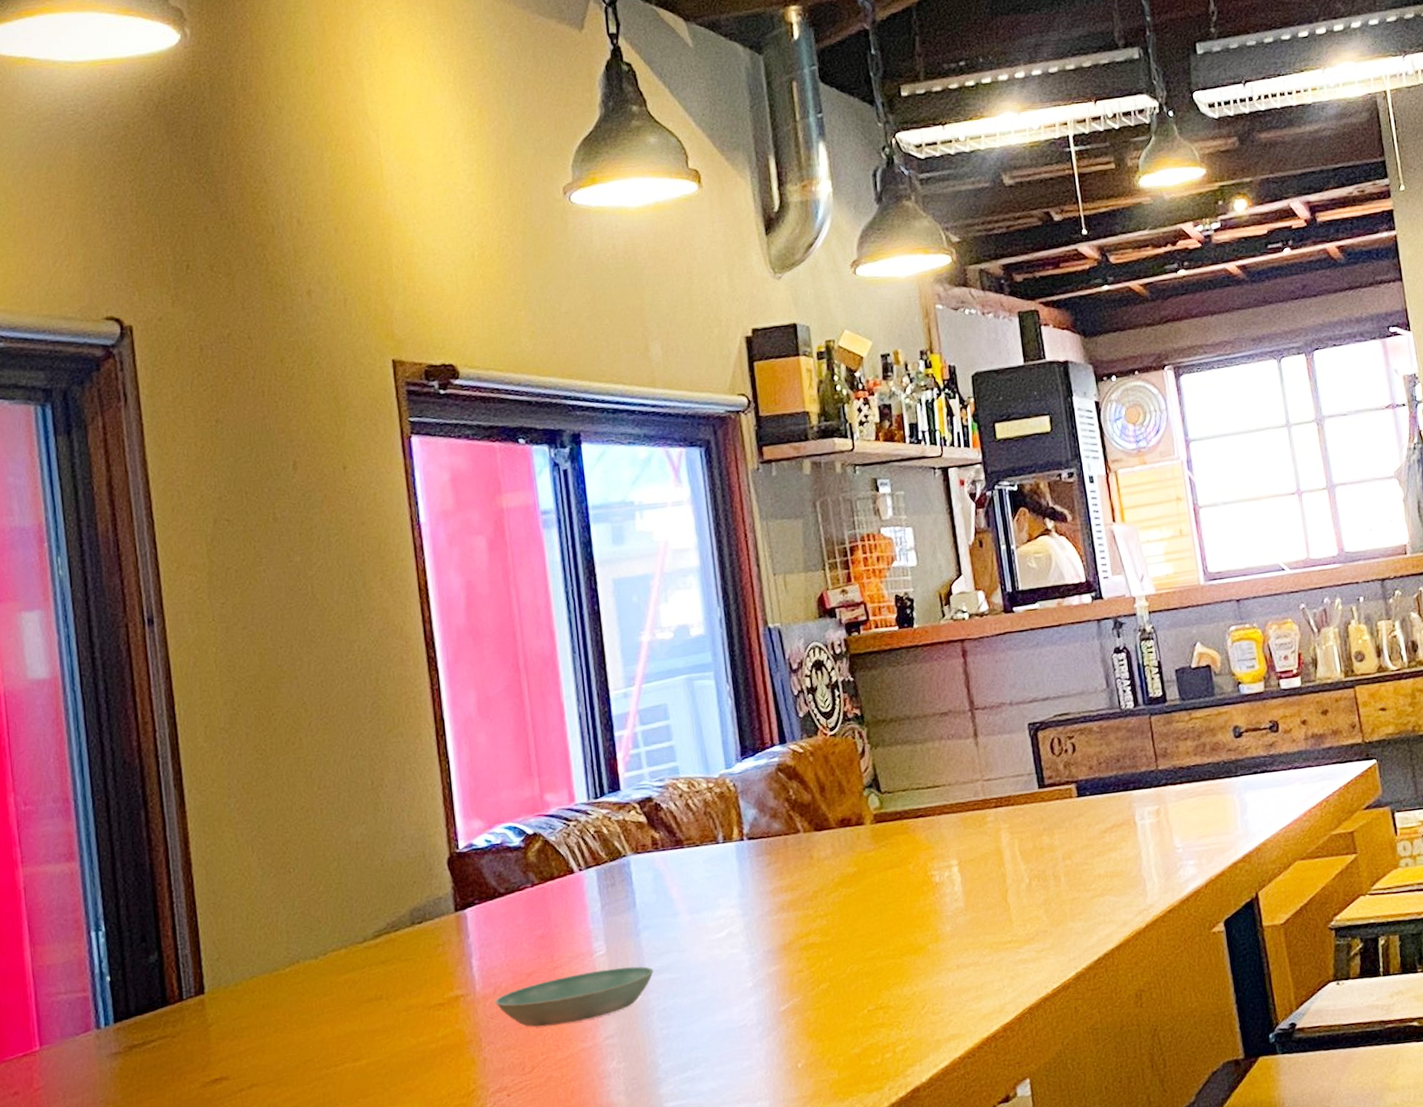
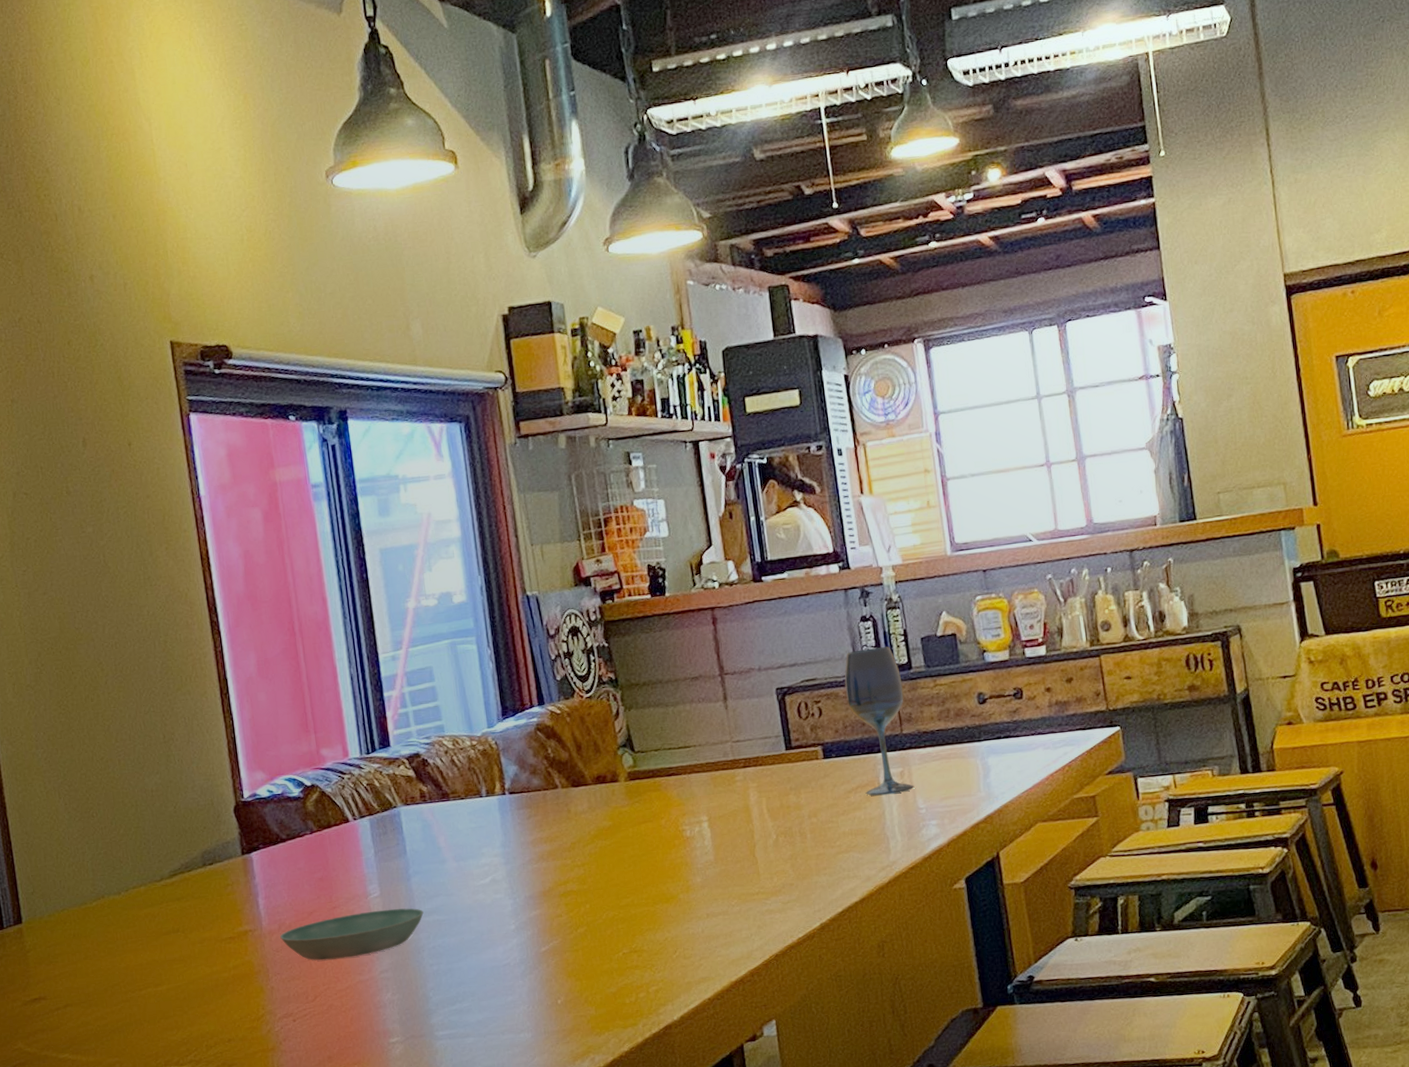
wineglass: none [1098,679,1171,836] -> present [844,647,915,796]

